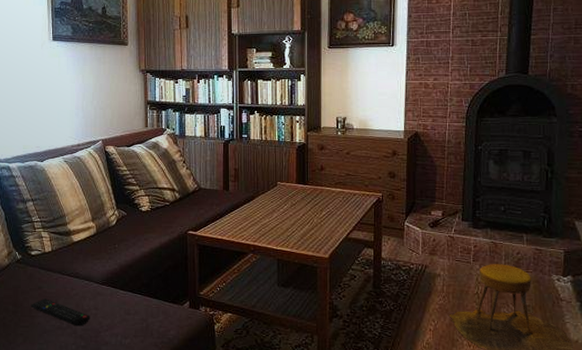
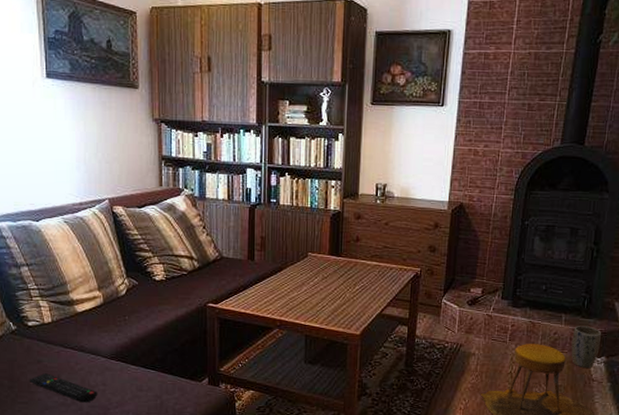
plant pot: none [535,245,565,287] -> present [571,326,601,368]

